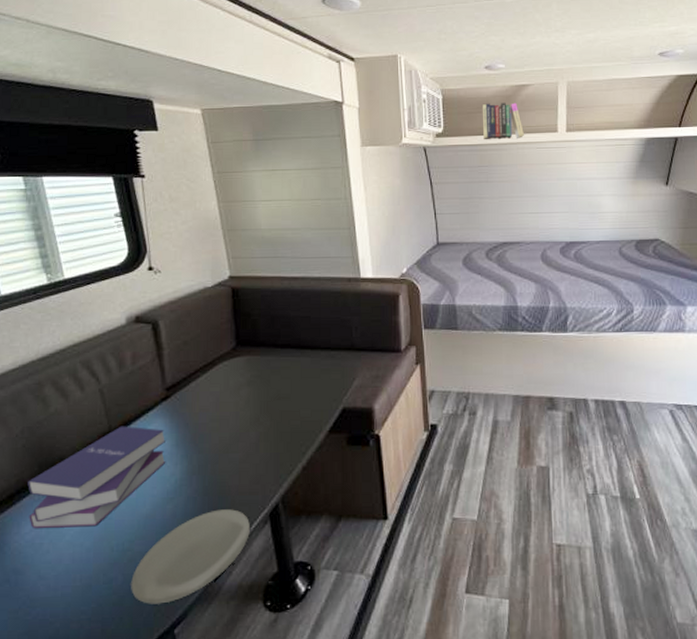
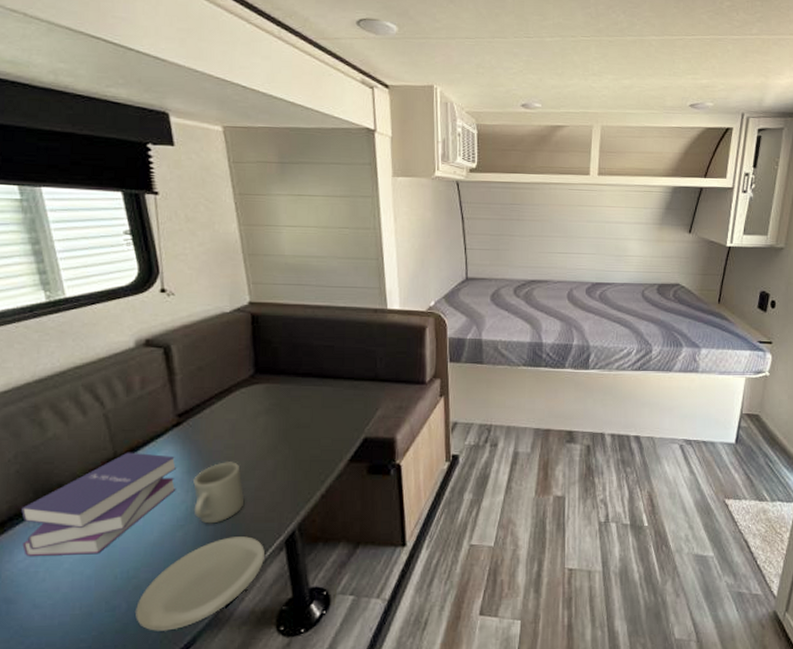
cup: none [182,434,230,497] -> present [193,462,245,524]
books: present [482,102,524,140] -> none [516,141,557,180]

